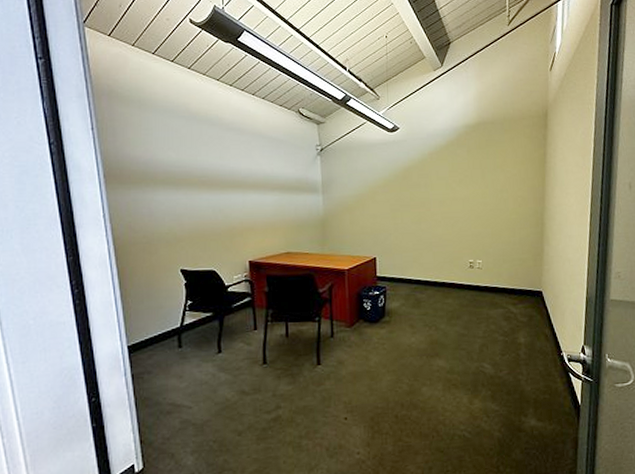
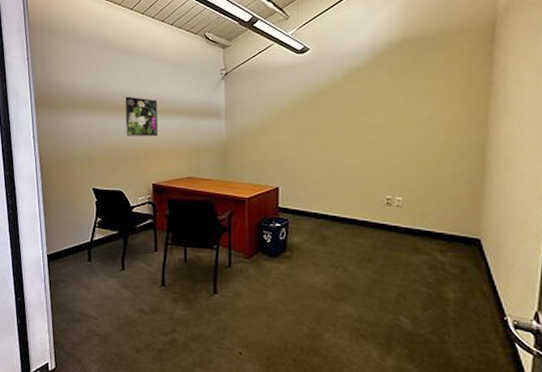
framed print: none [214,171,253,213] -> present [125,96,159,137]

